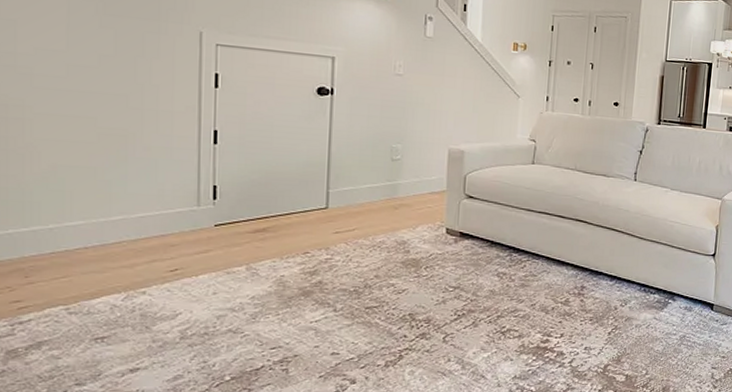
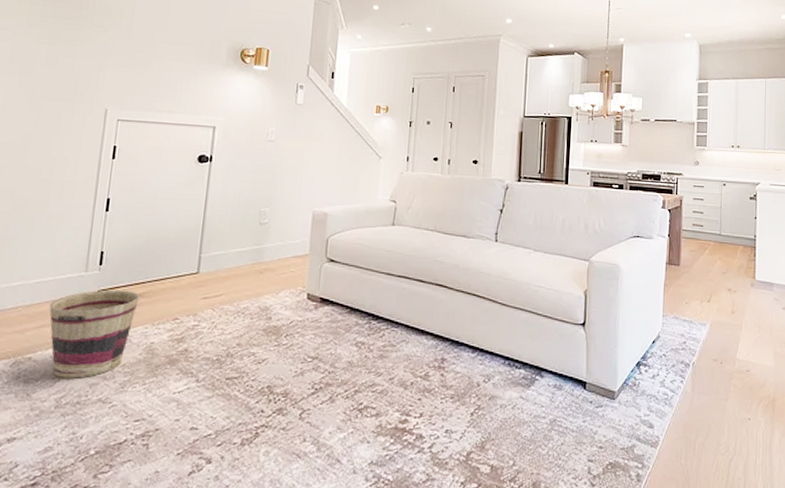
basket: none [160,224,263,311] -> present [49,289,139,379]

